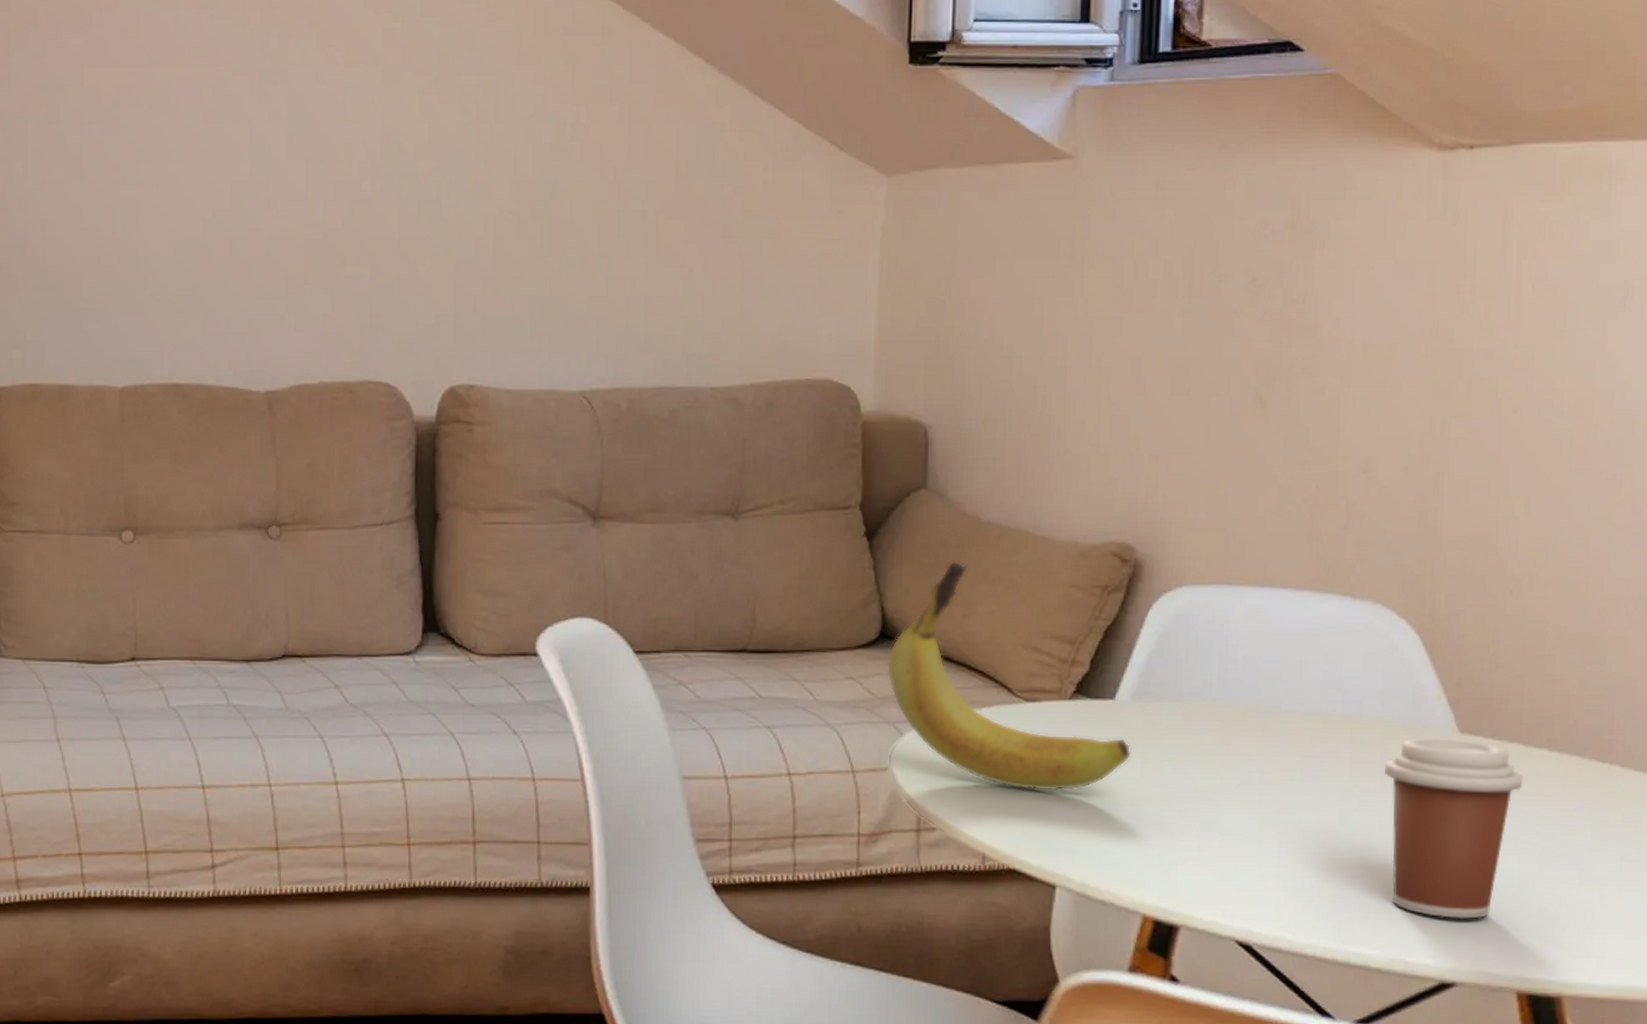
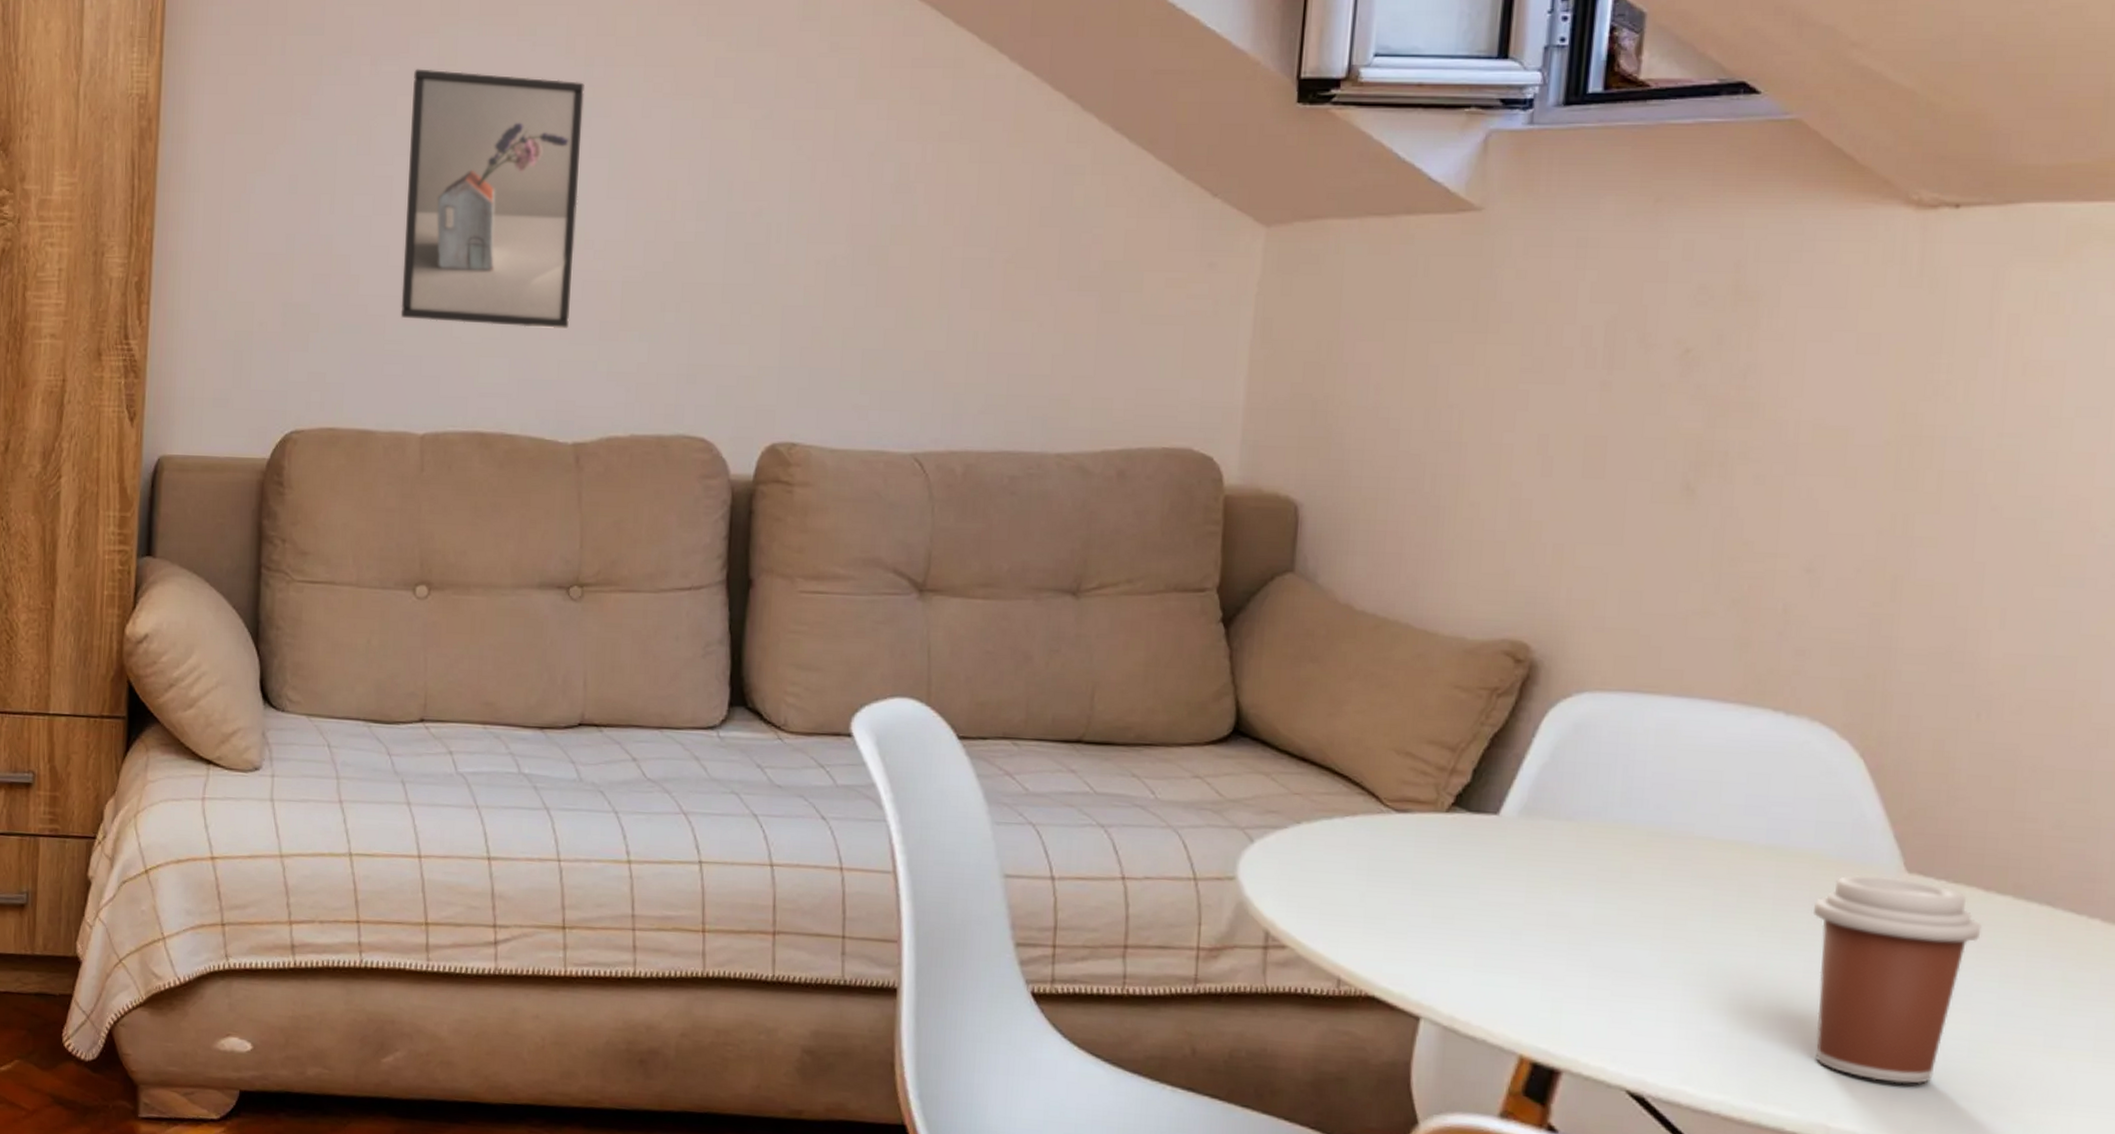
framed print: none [95,41,261,285] -> present [400,69,585,329]
banana: present [887,561,1131,791] -> none [1239,653,1515,913]

